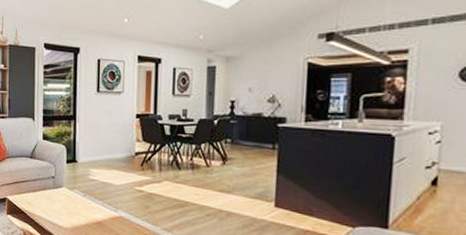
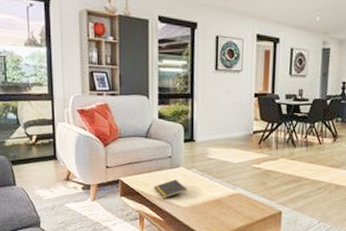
notepad: none [37,199,70,219] -> present [153,179,188,199]

